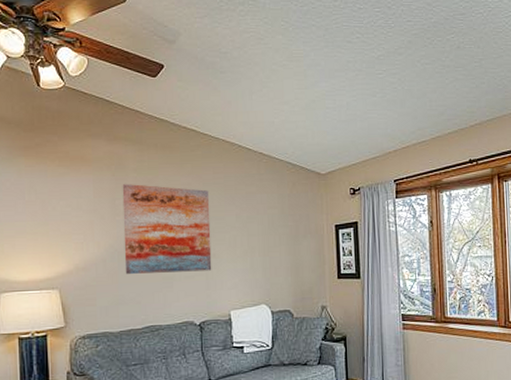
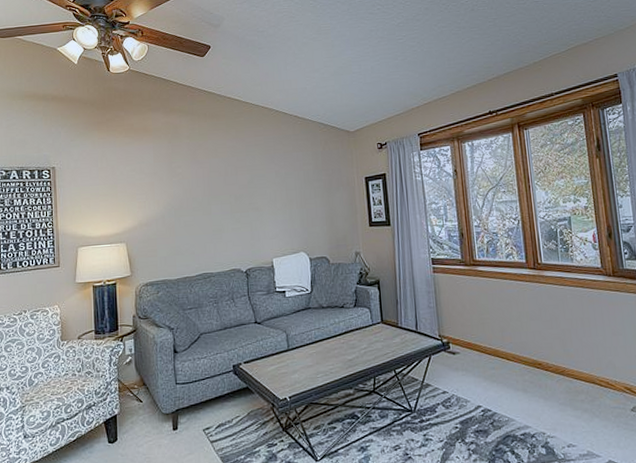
wall art: present [122,184,212,274] -> none [177,149,256,228]

